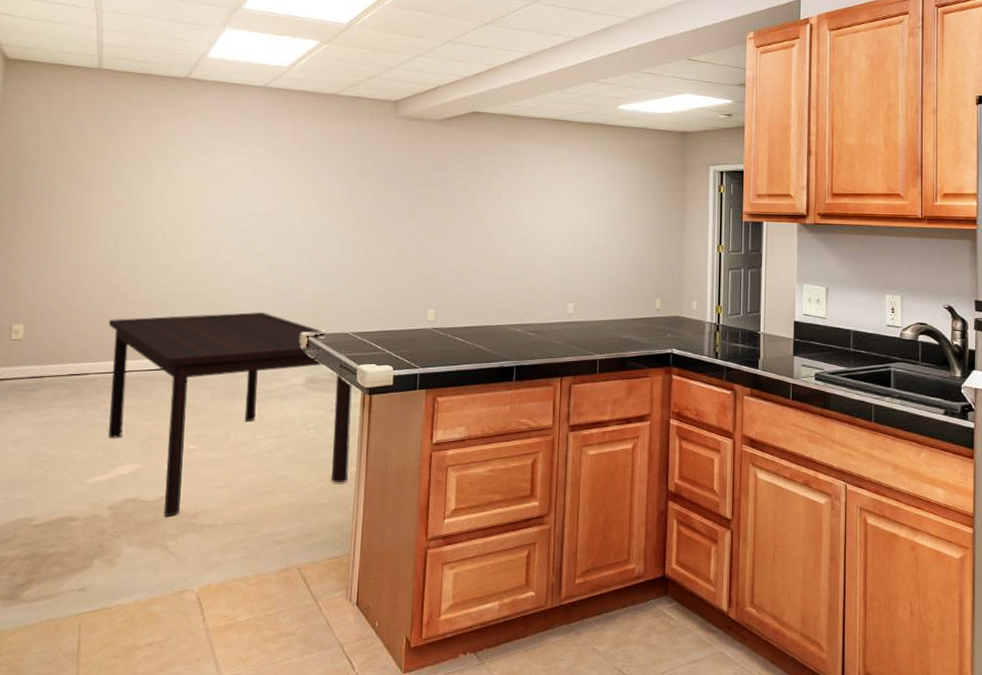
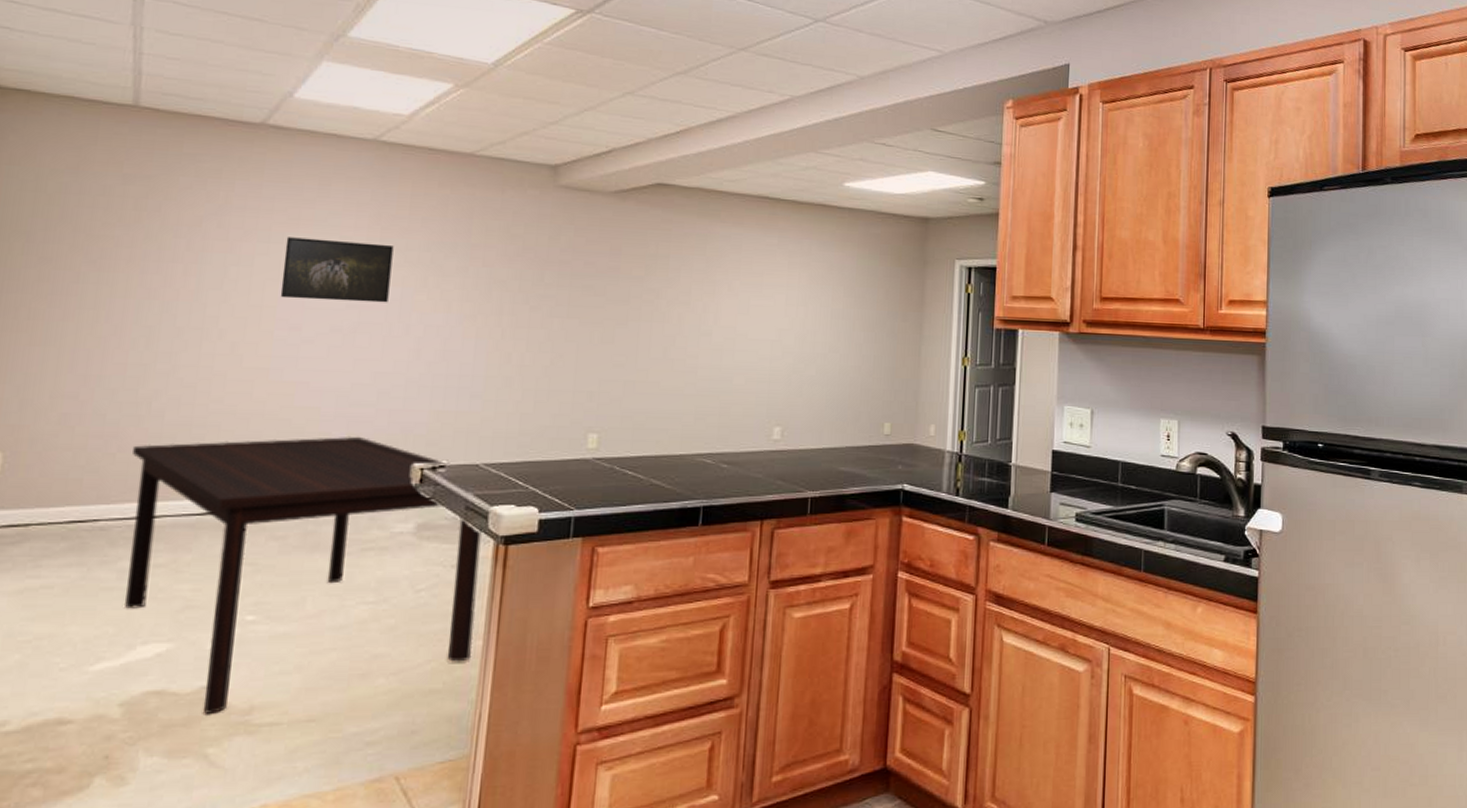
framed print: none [203,163,281,211] -> present [280,237,394,303]

